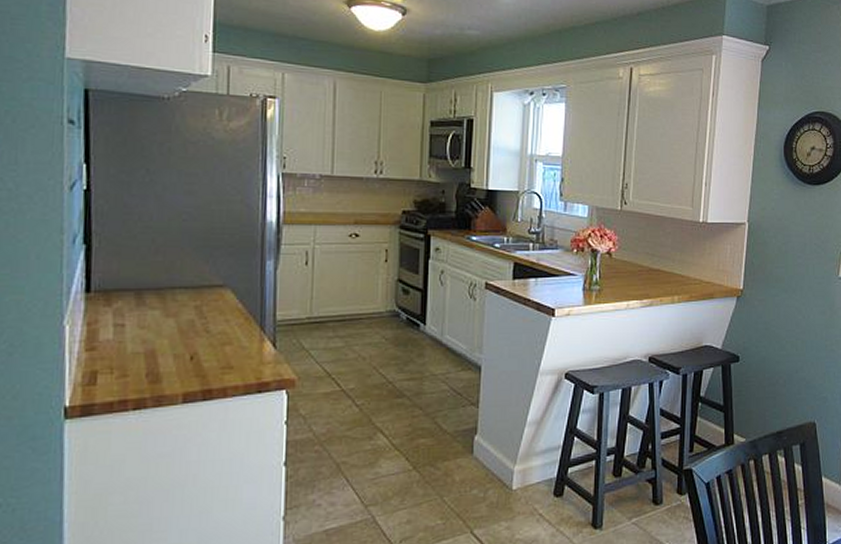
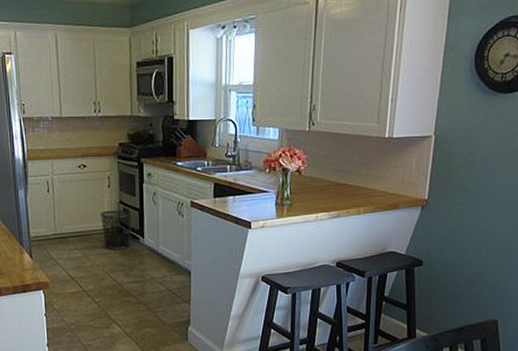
trash can: none [371,290,414,338] -> present [100,210,133,249]

